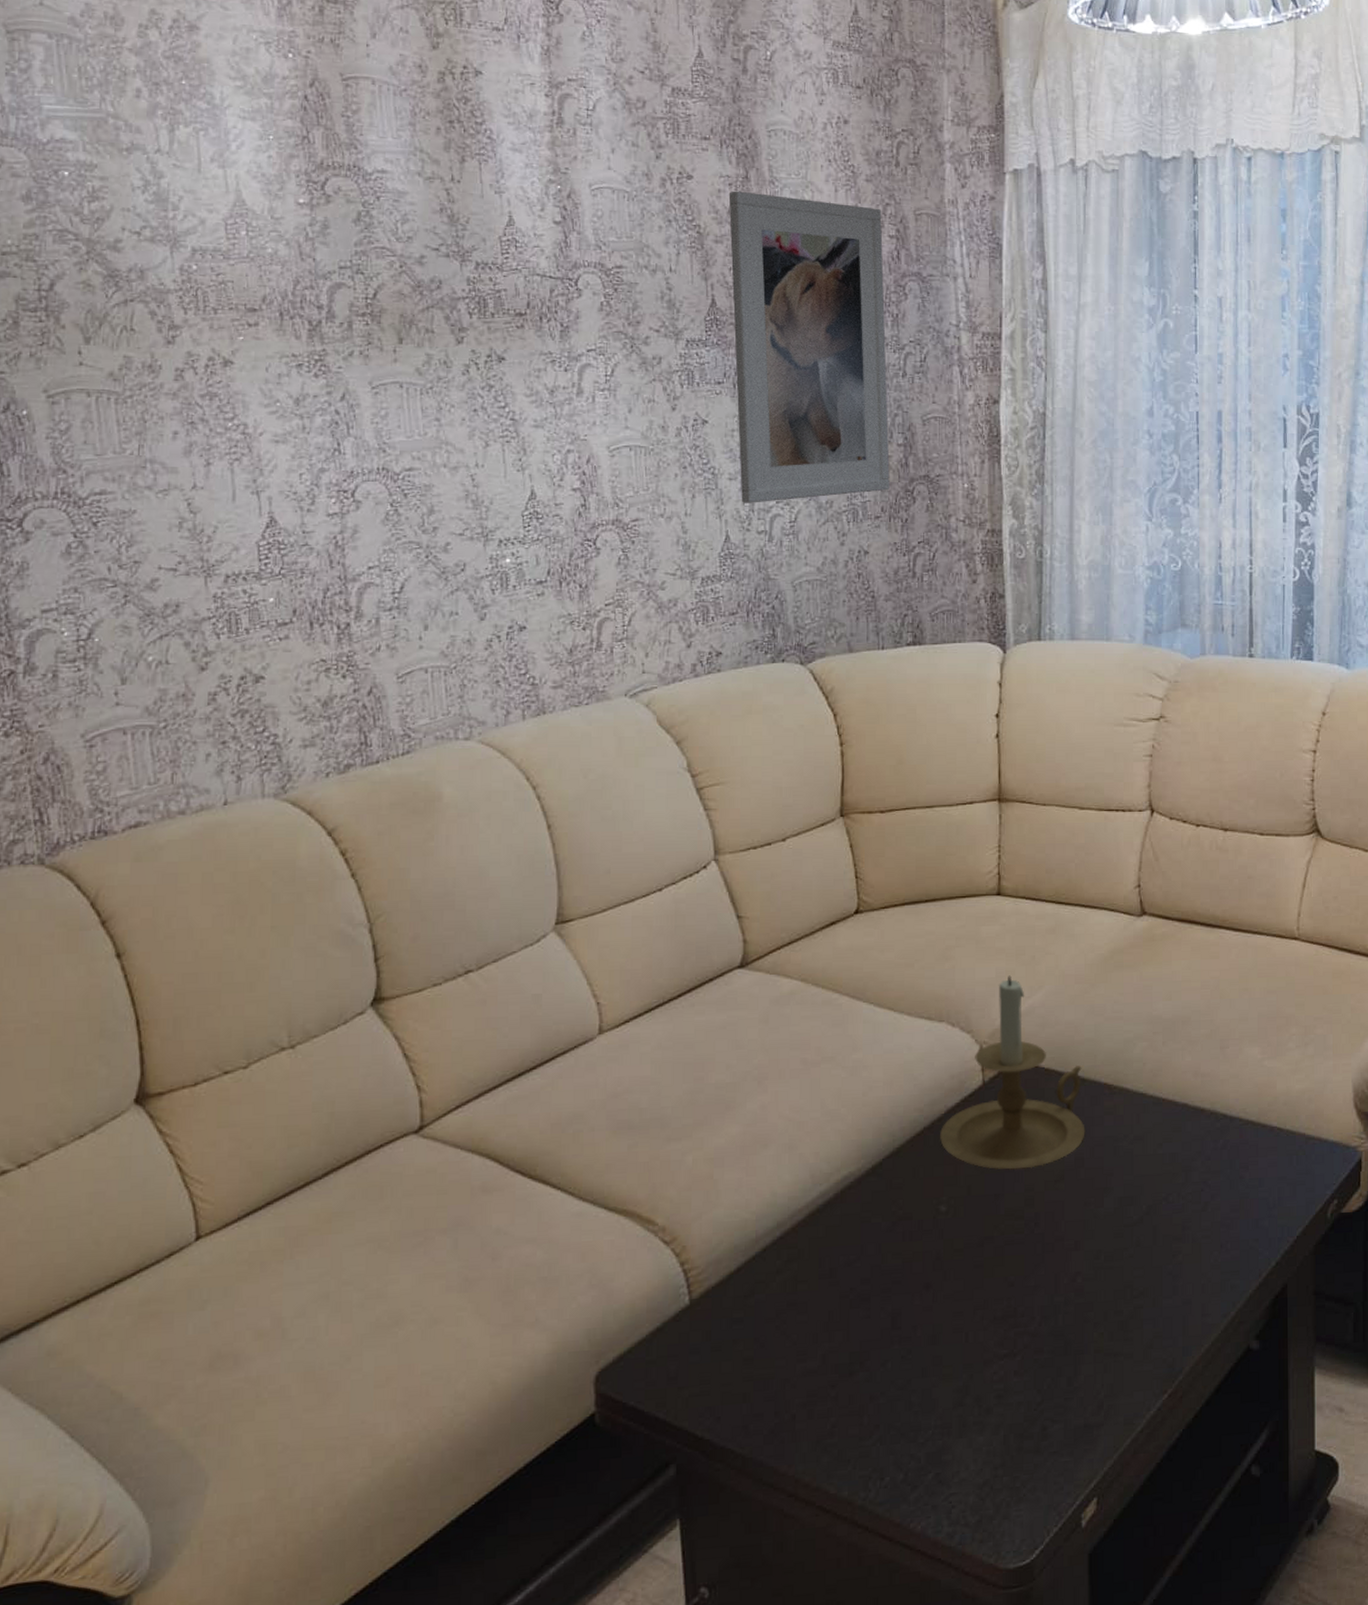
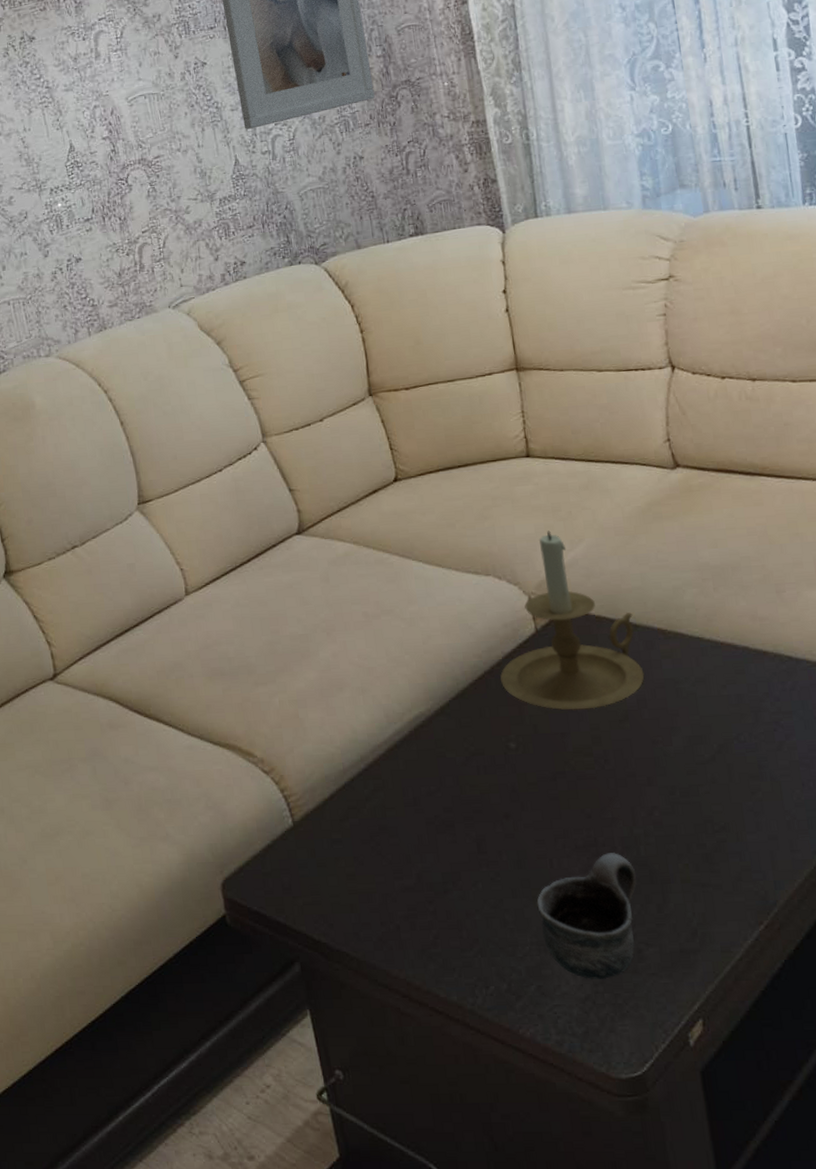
mug: none [946,1323,1050,1462] -> present [536,853,636,979]

